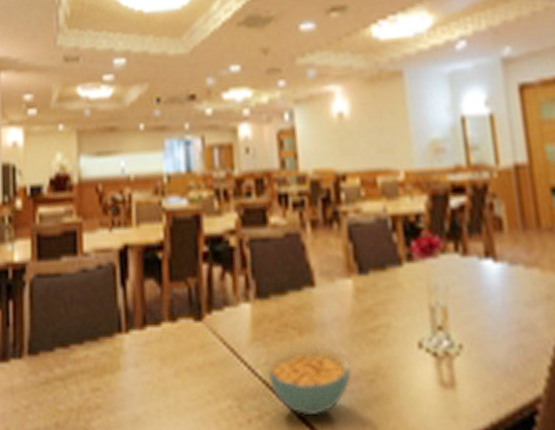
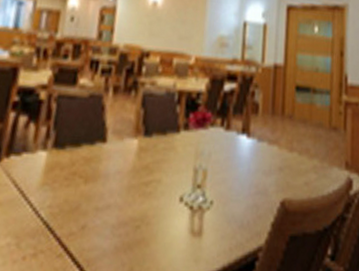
cereal bowl: present [266,345,352,416] -> none [49,192,124,256]

